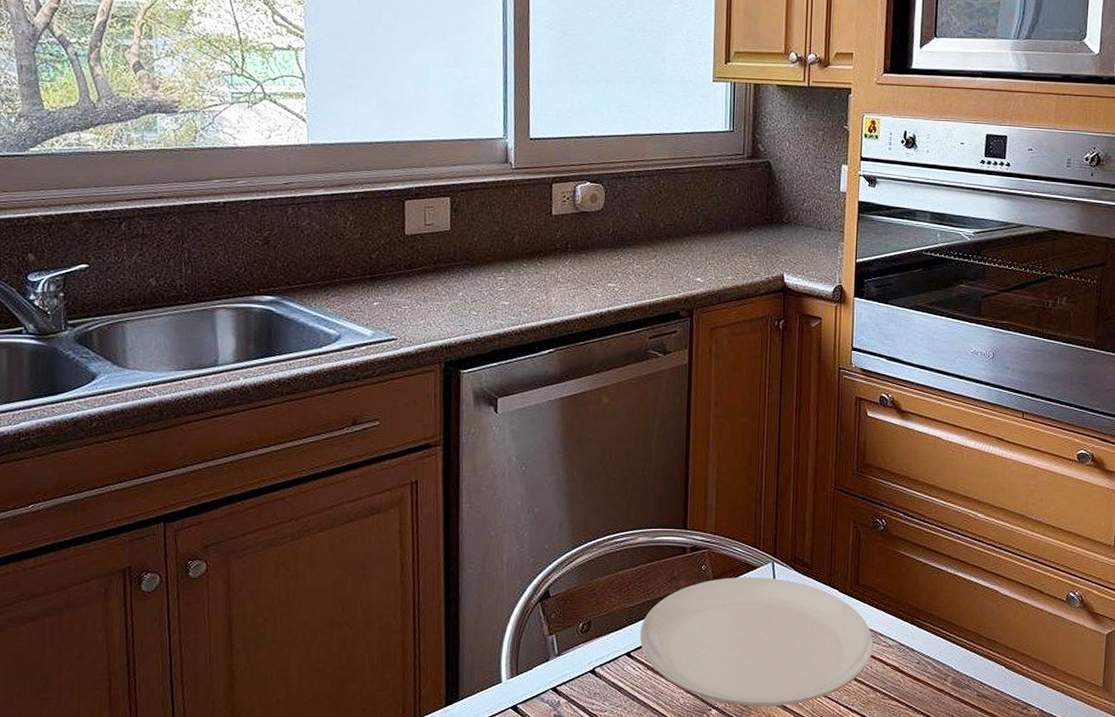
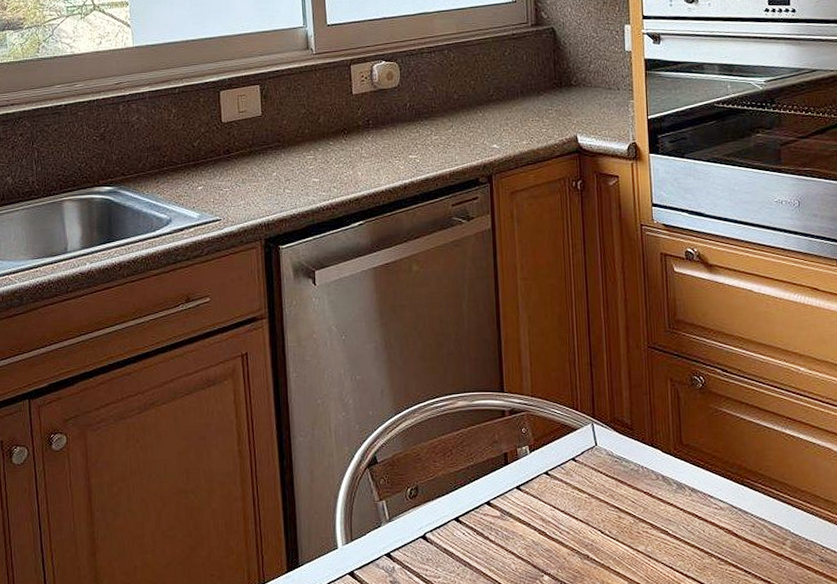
plate: present [639,577,873,707] -> none [466,439,704,573]

